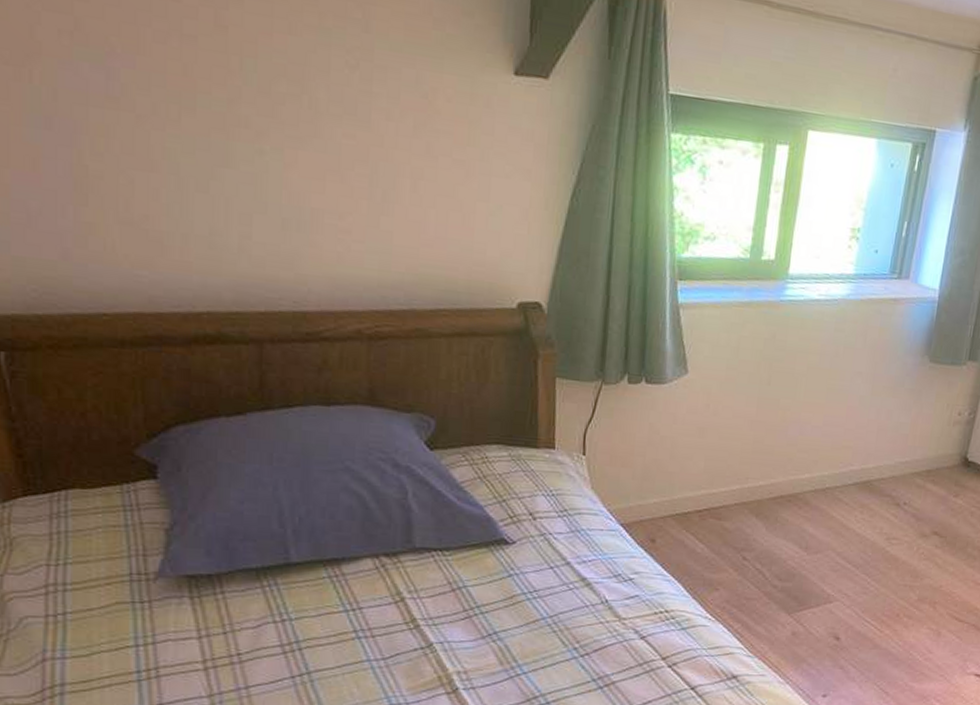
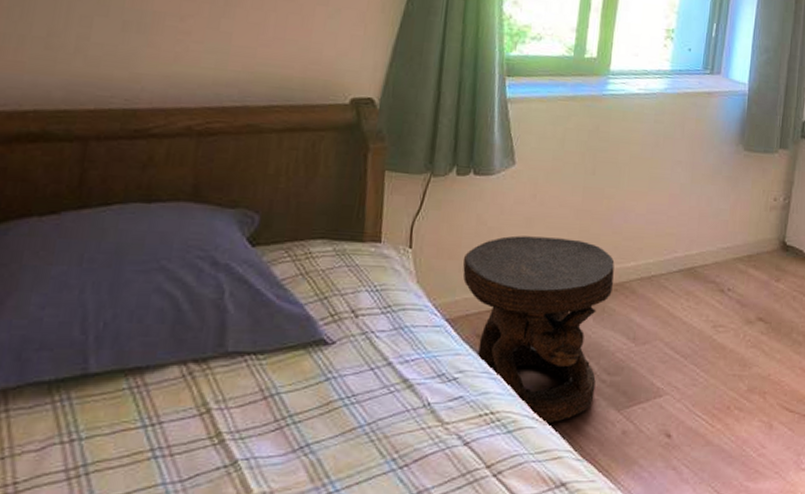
side table: none [636,445,789,624] -> present [463,235,615,425]

